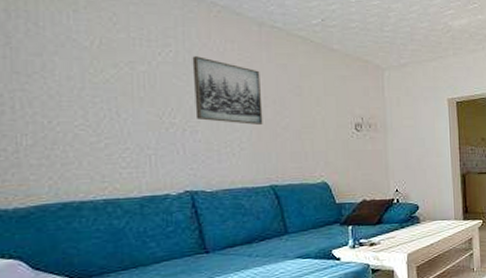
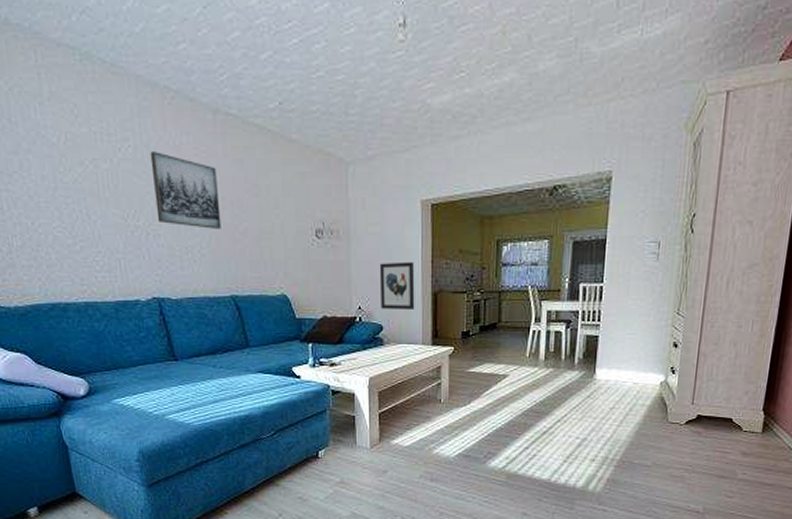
wall art: none [414,149,447,191] -> present [379,261,415,309]

